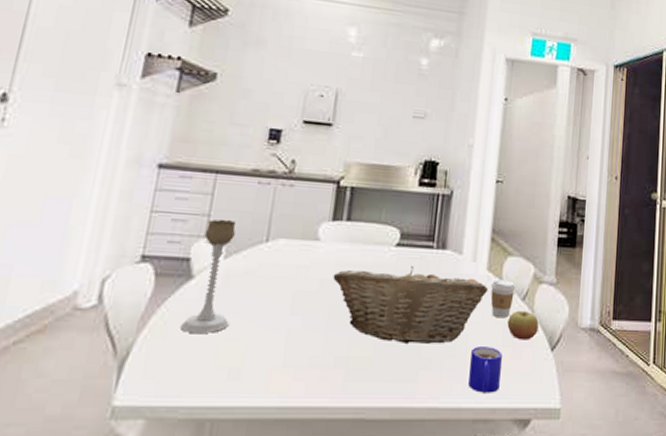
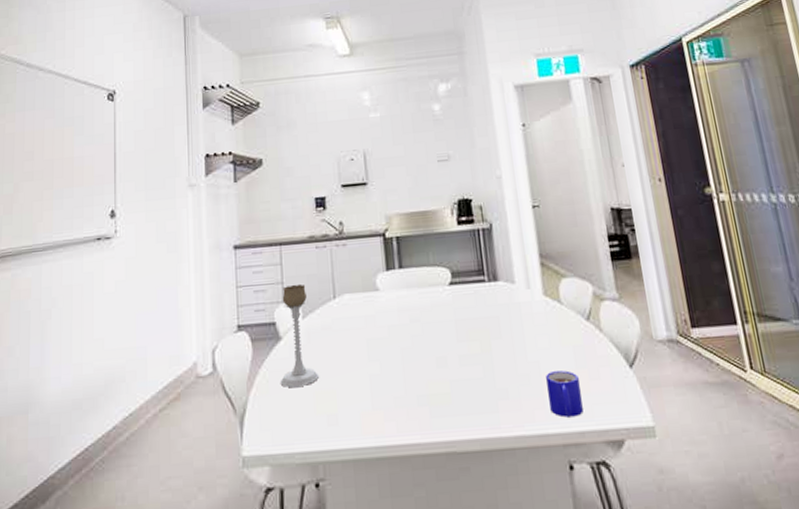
fruit basket: present [333,266,489,344] -> none [398,302,549,376]
coffee cup: present [490,278,516,319] -> none [551,302,578,341]
apple: present [507,310,539,340] -> none [576,330,611,361]

